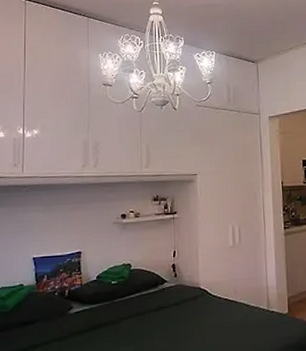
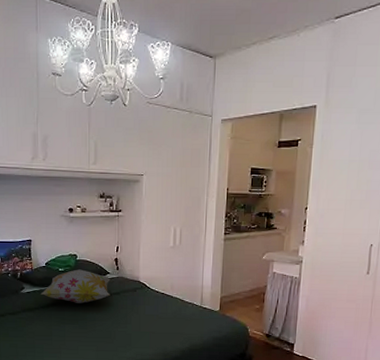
decorative pillow: none [91,280,169,320] -> present [40,269,110,304]

